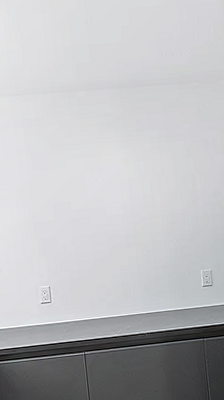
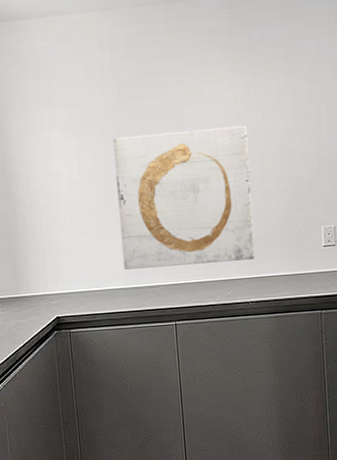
wall art: none [28,189,149,309] -> present [113,125,255,270]

